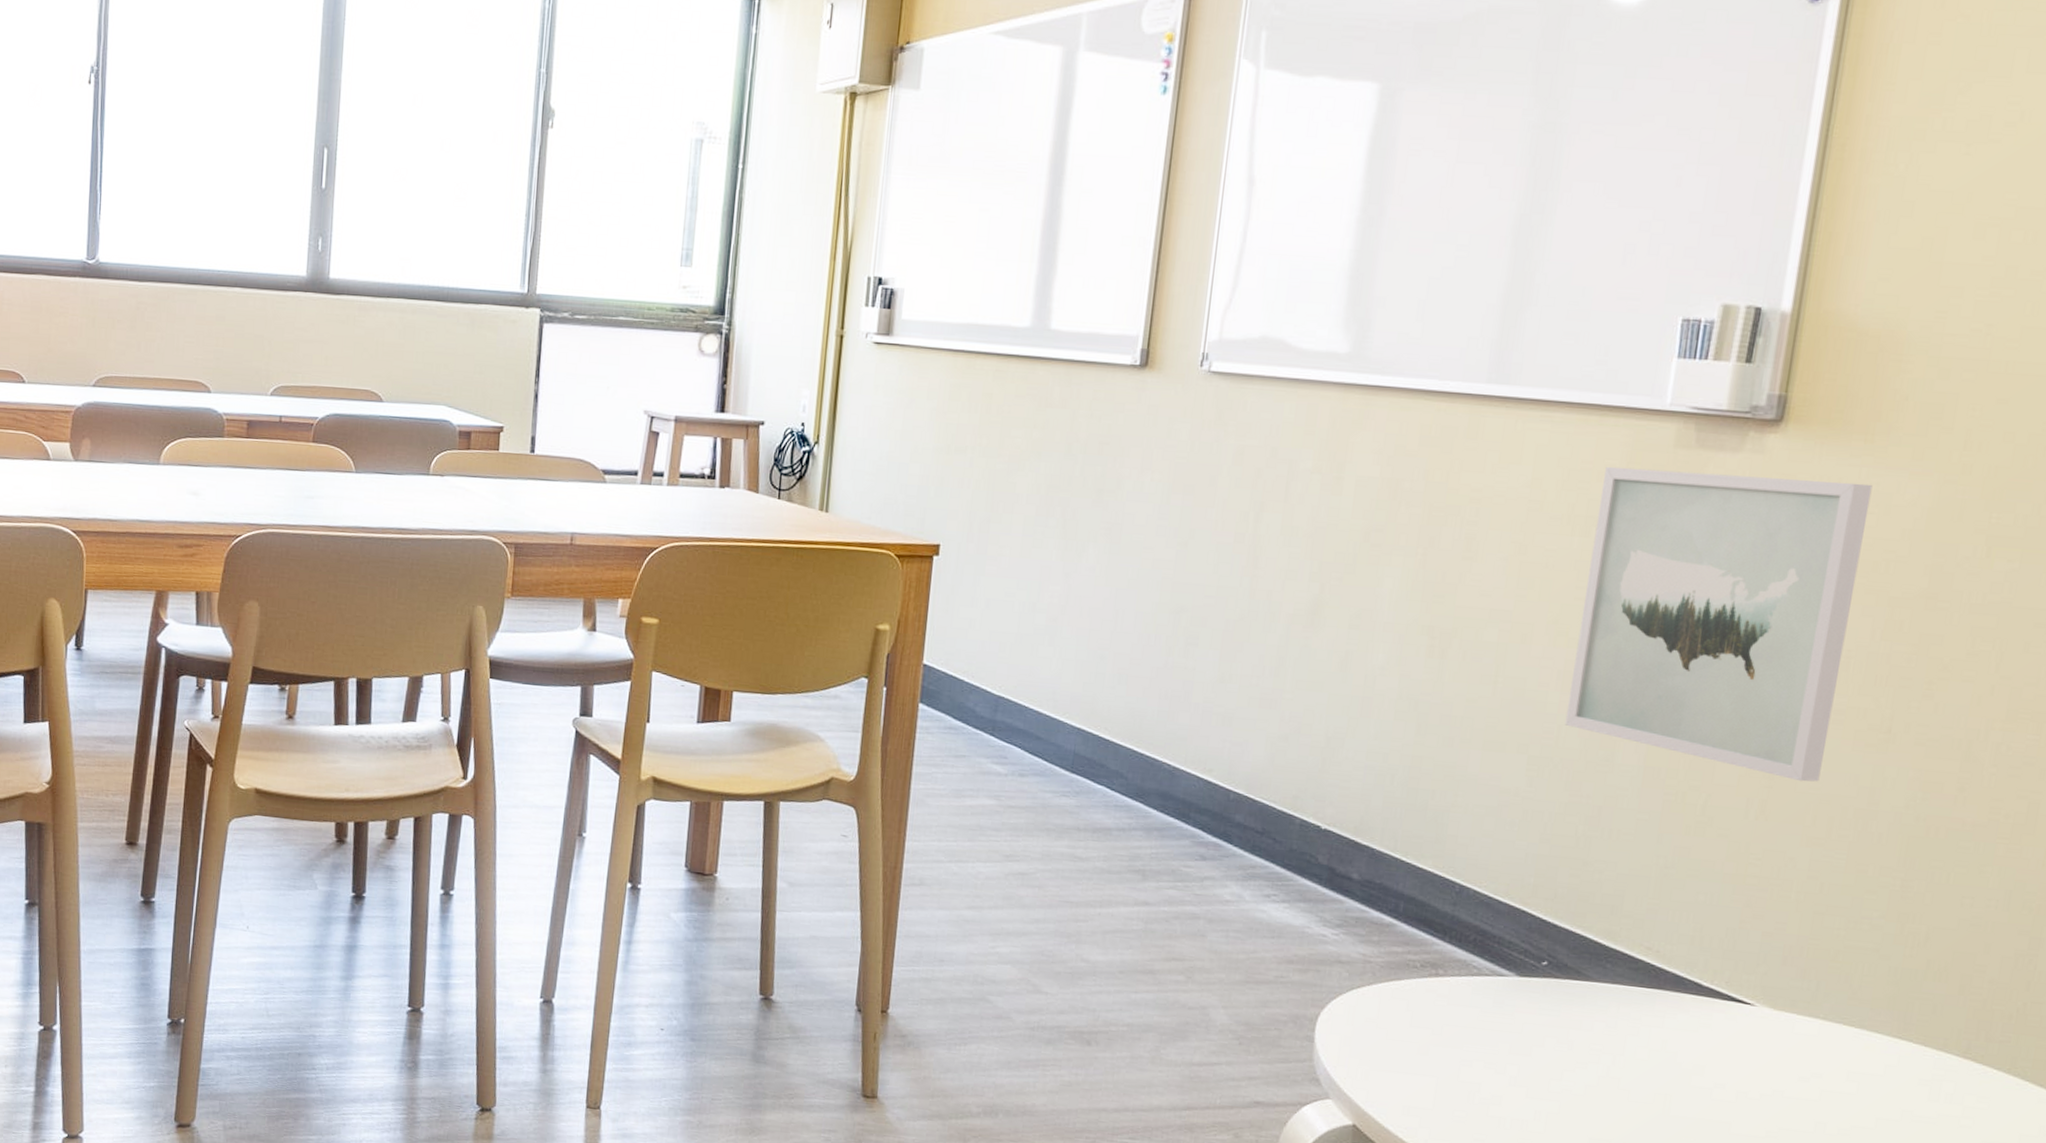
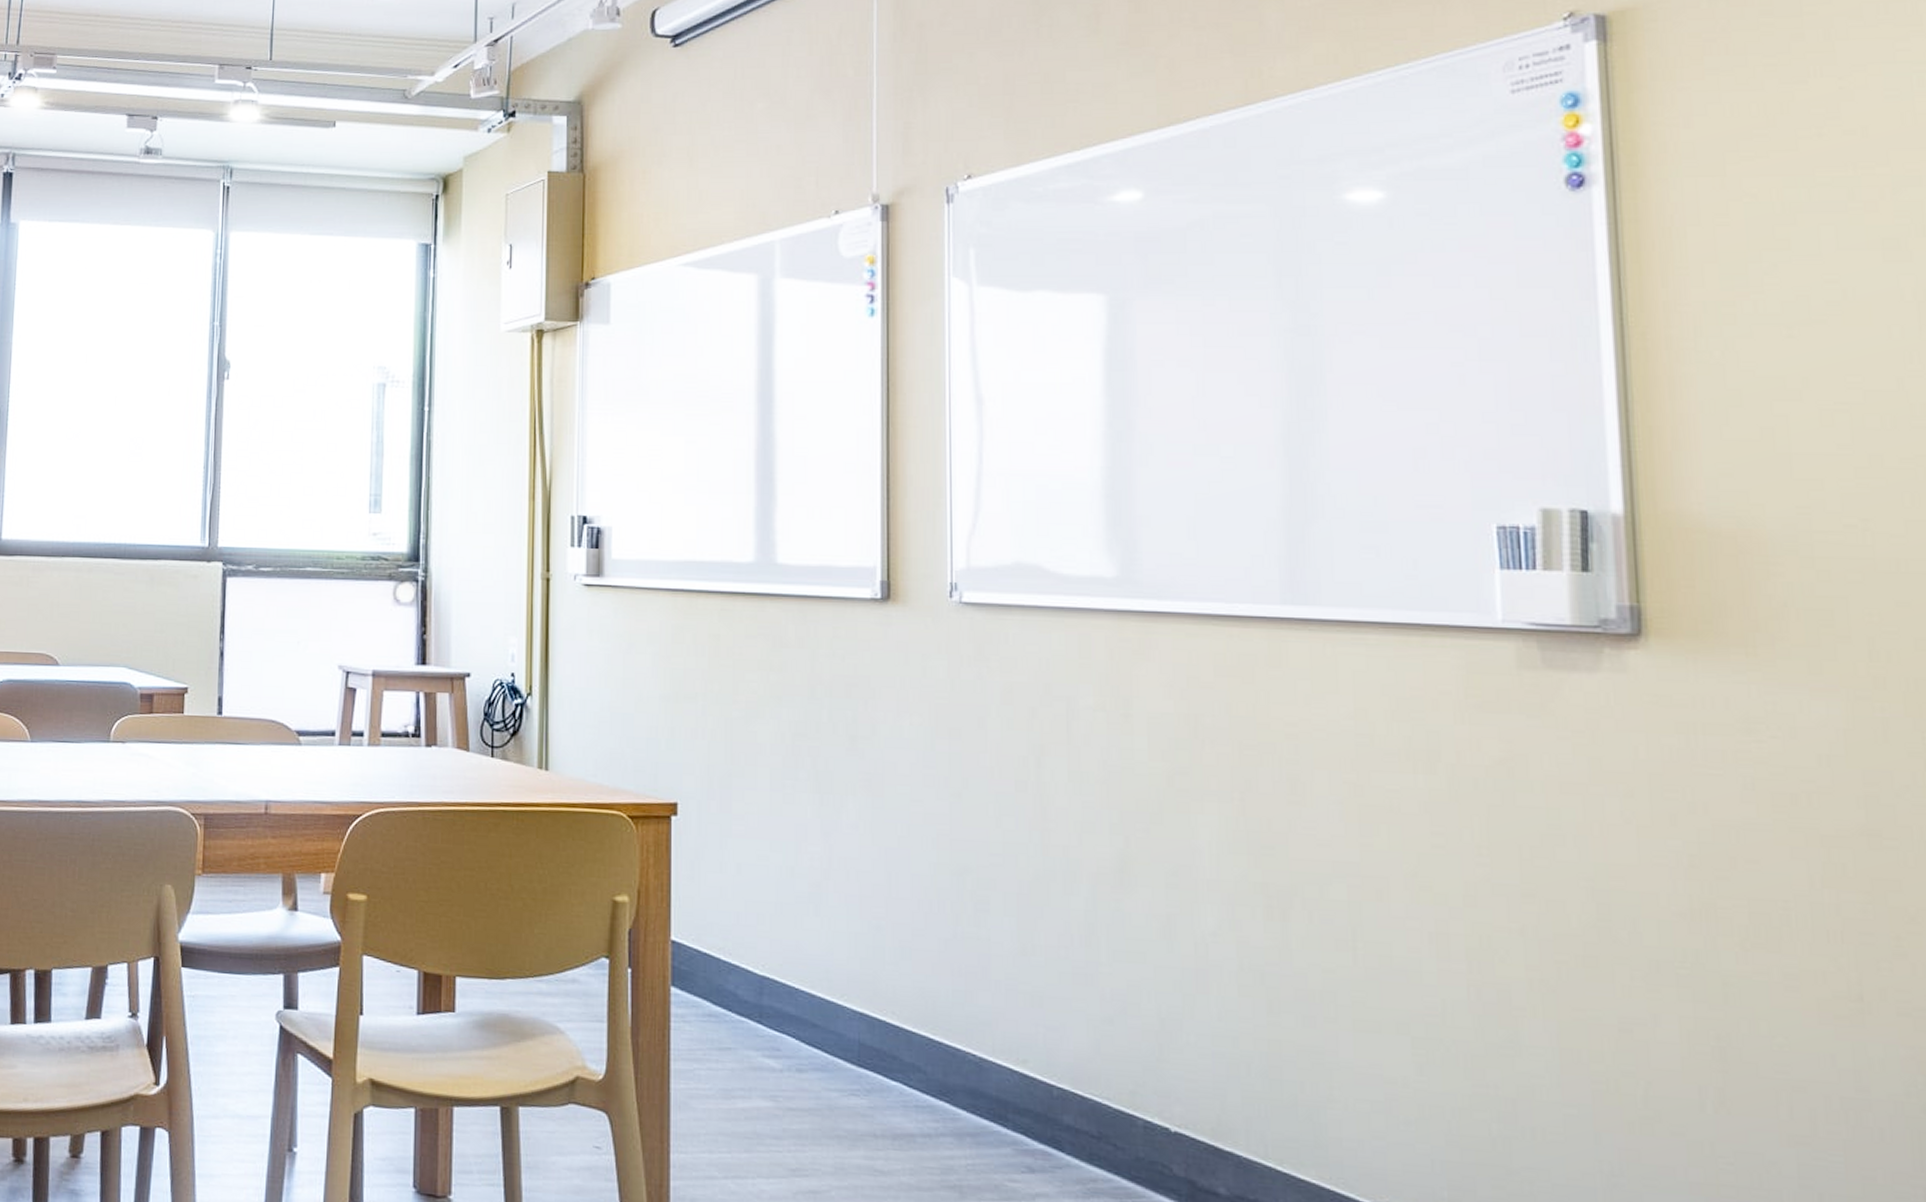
wall art: present [1564,466,1873,782] -> none [1440,692,1786,1065]

